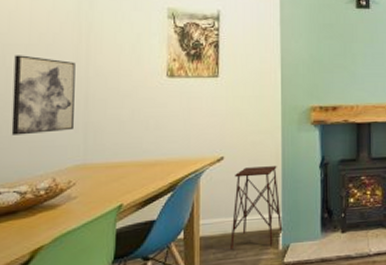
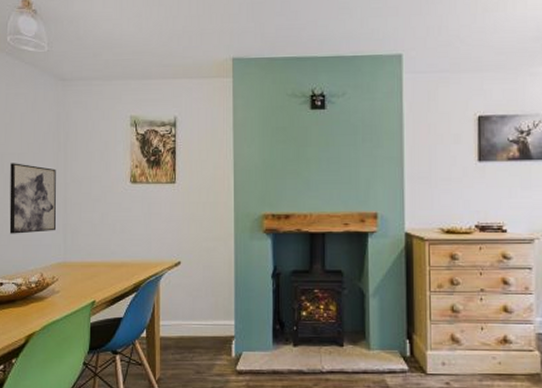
side table: present [230,166,283,250] -> none [187,273,236,353]

